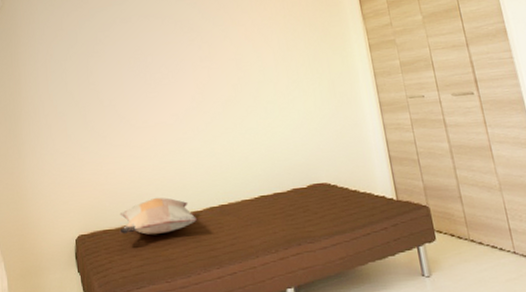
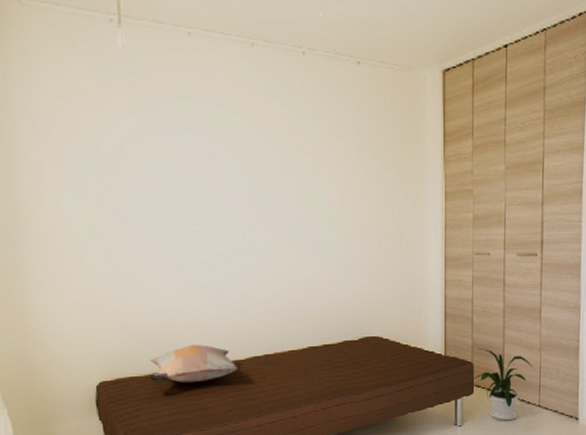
house plant: none [431,190,497,271] -> present [474,347,533,421]

